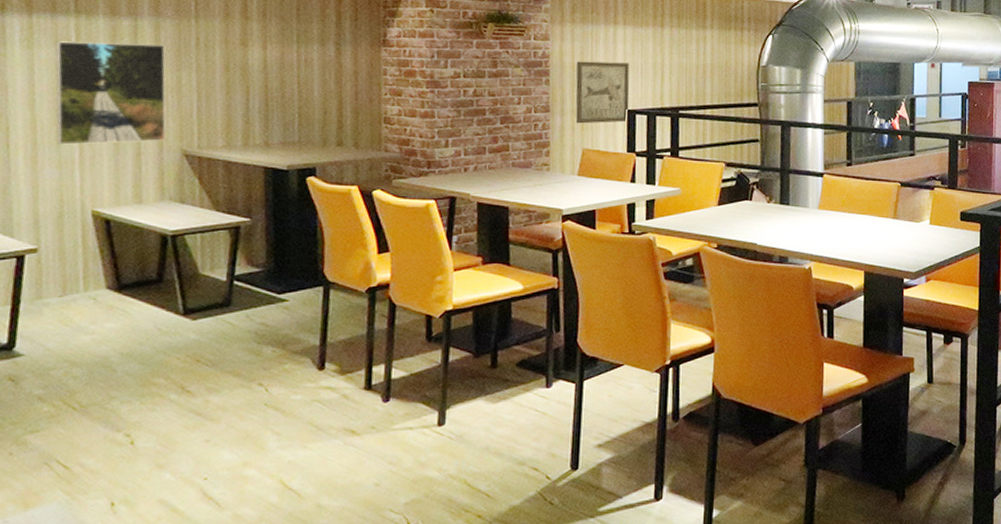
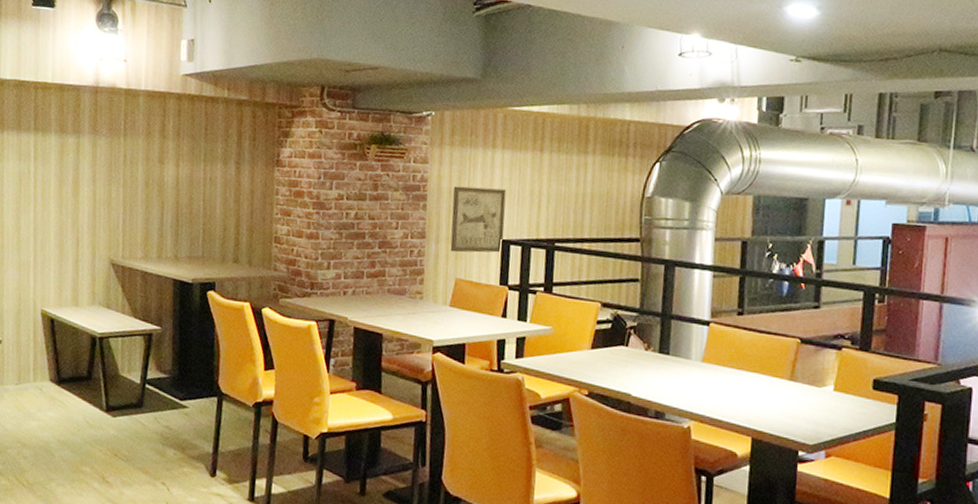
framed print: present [55,41,167,145] -> none [18,156,100,250]

